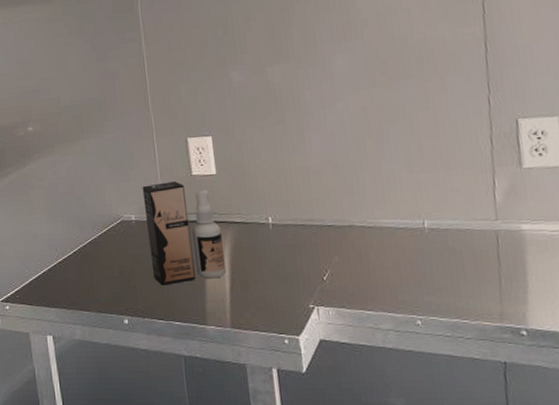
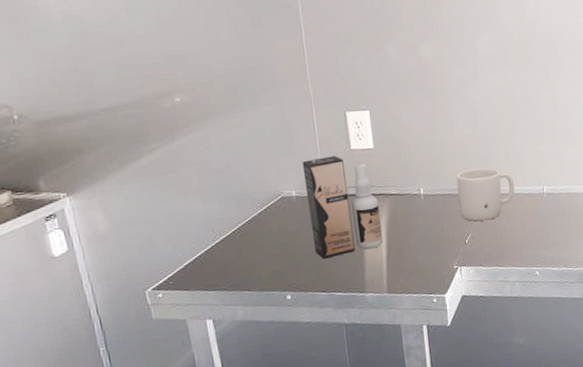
mug: none [310,196,386,257] -> present [456,167,515,222]

